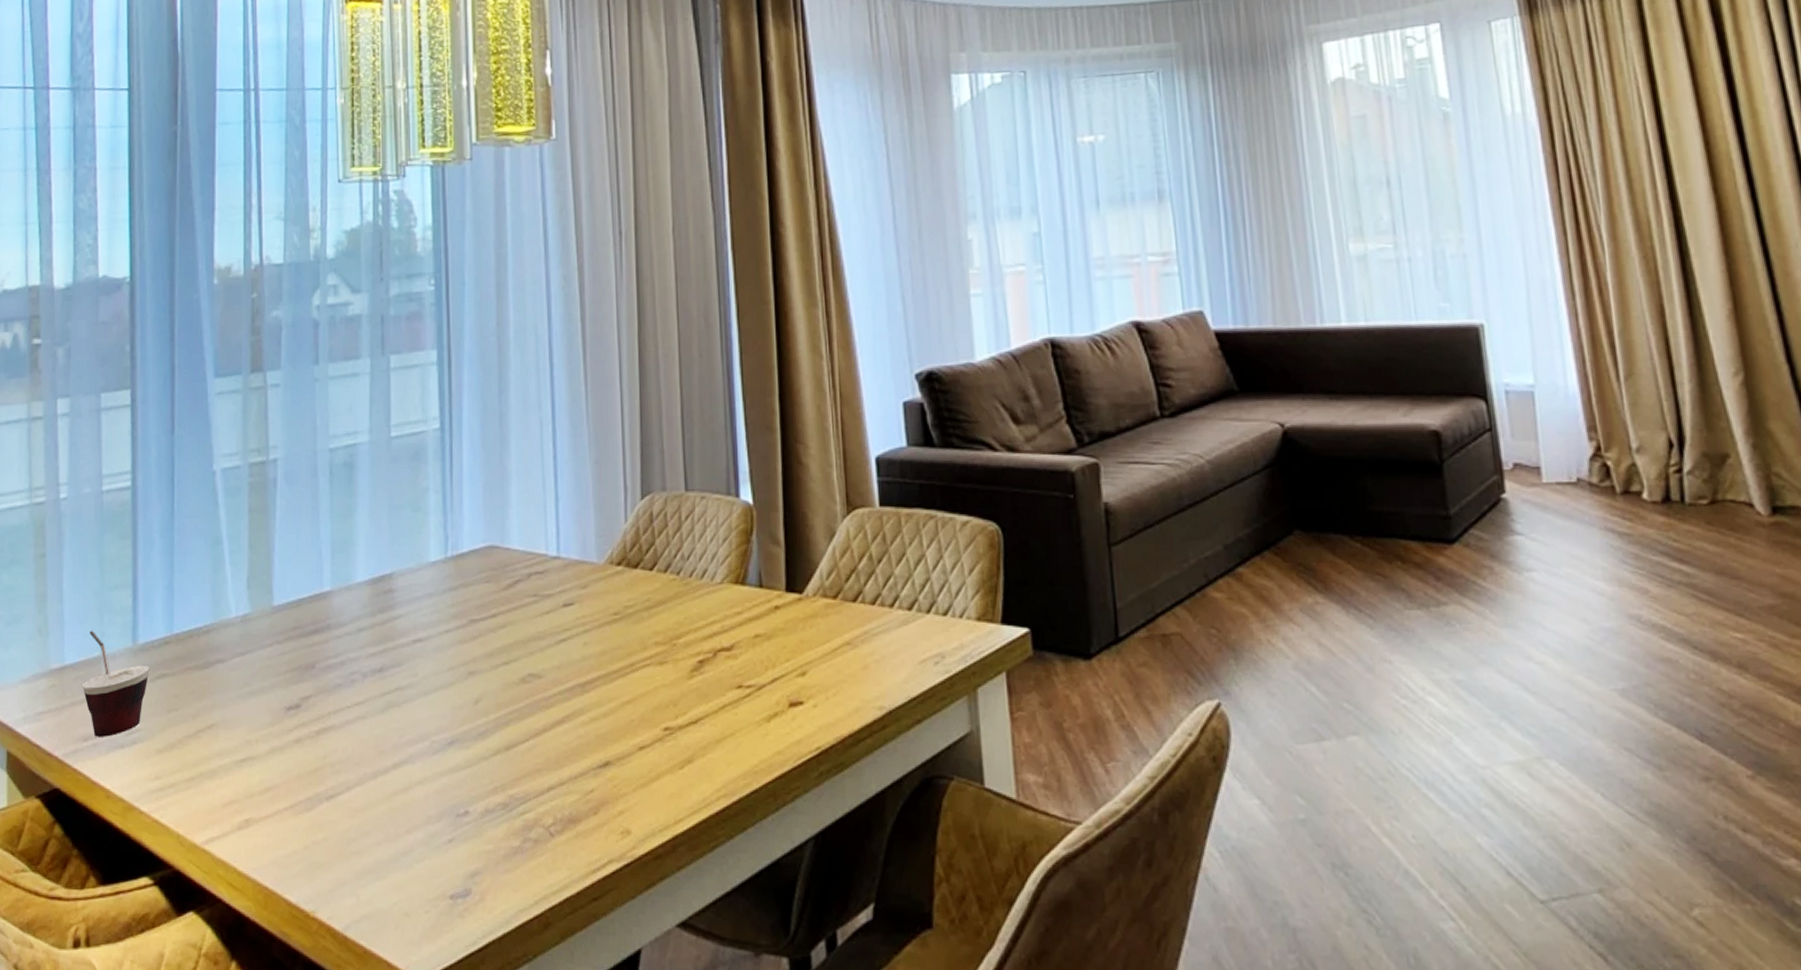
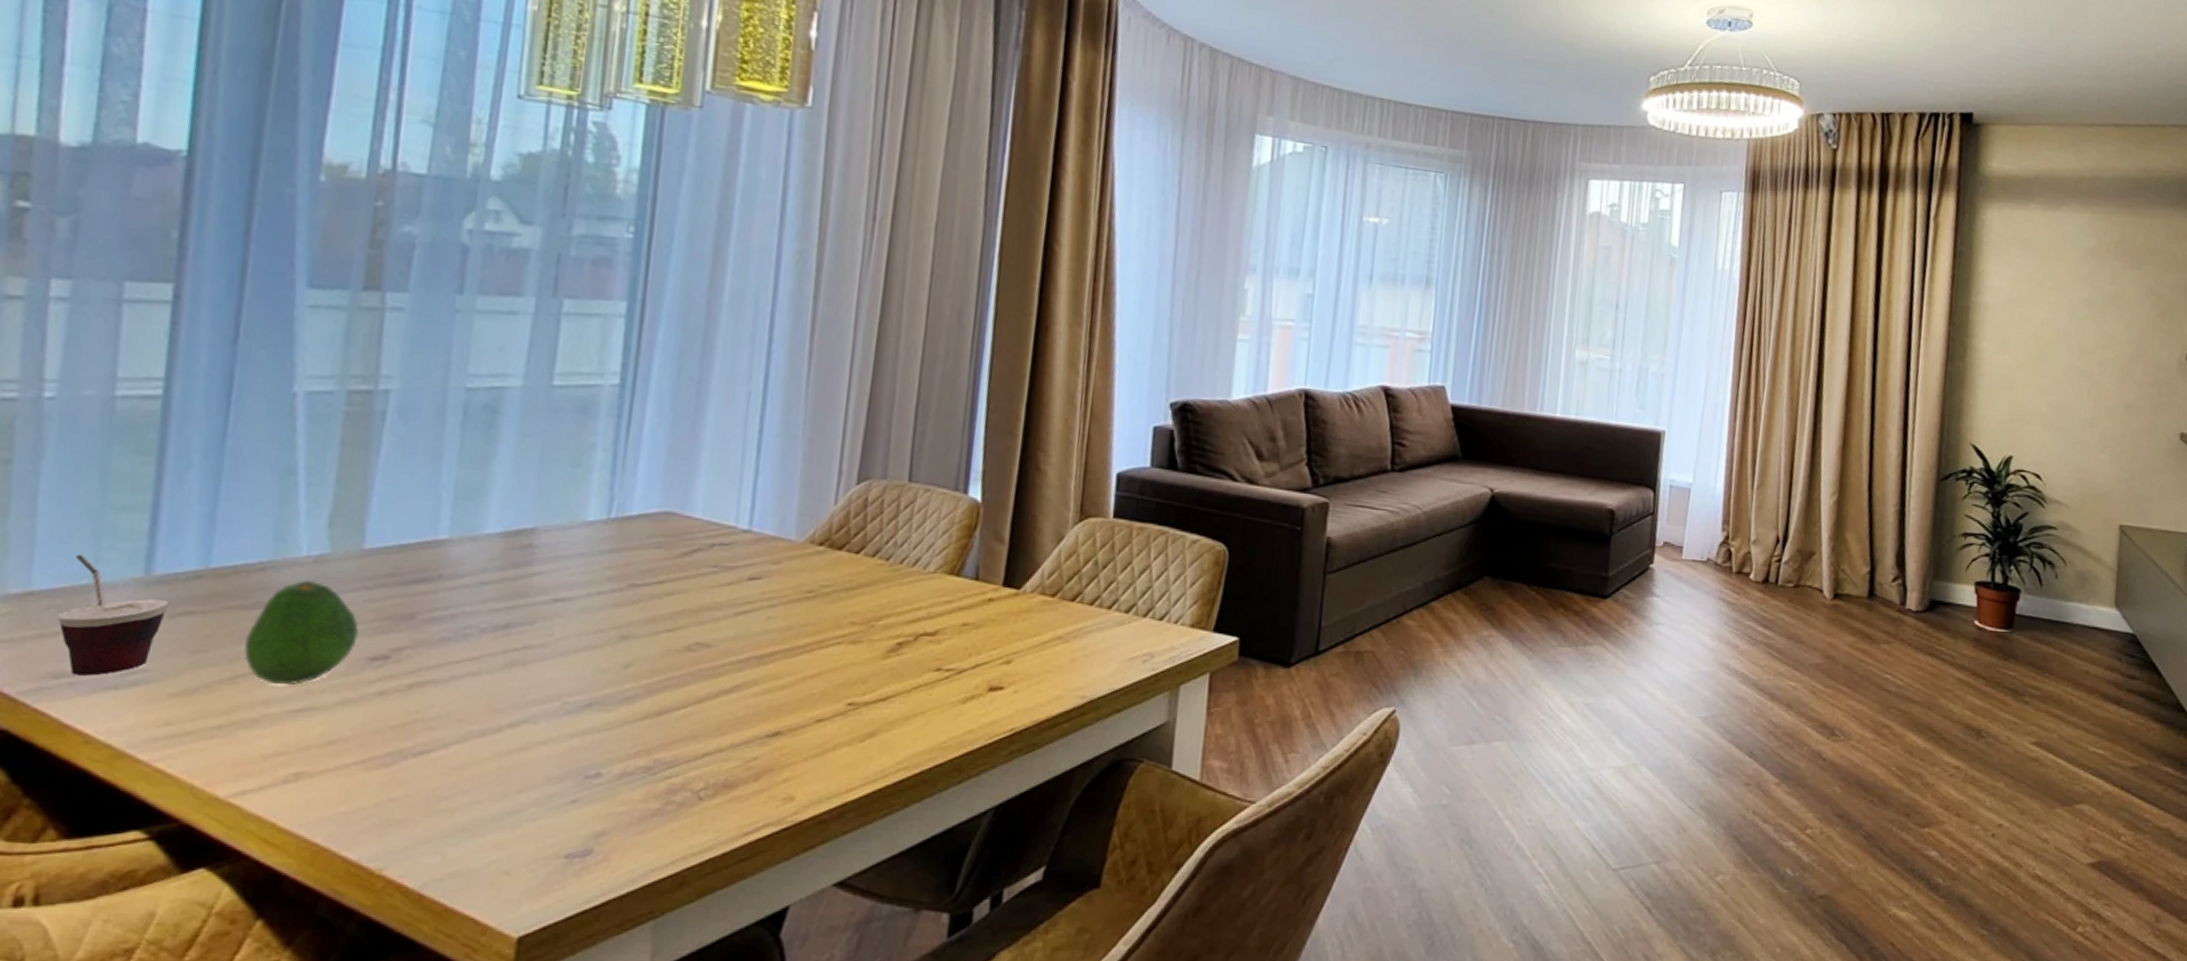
fruit: none [202,638,278,737] -> present [244,580,360,685]

